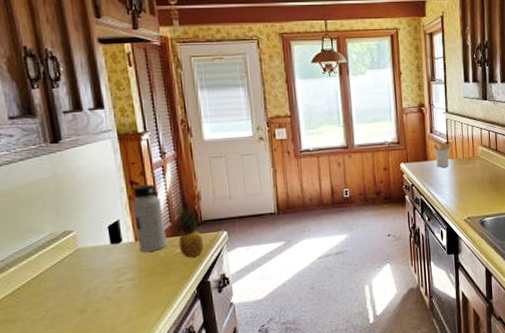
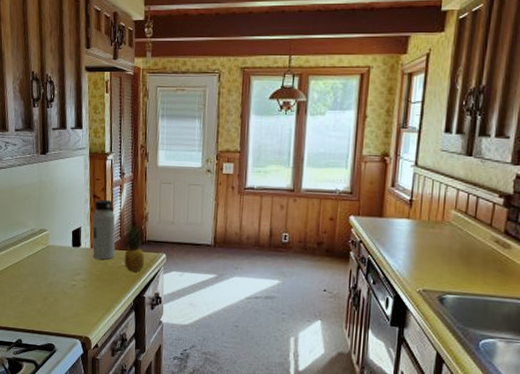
utensil holder: present [433,140,452,168] -> none [392,198,416,228]

